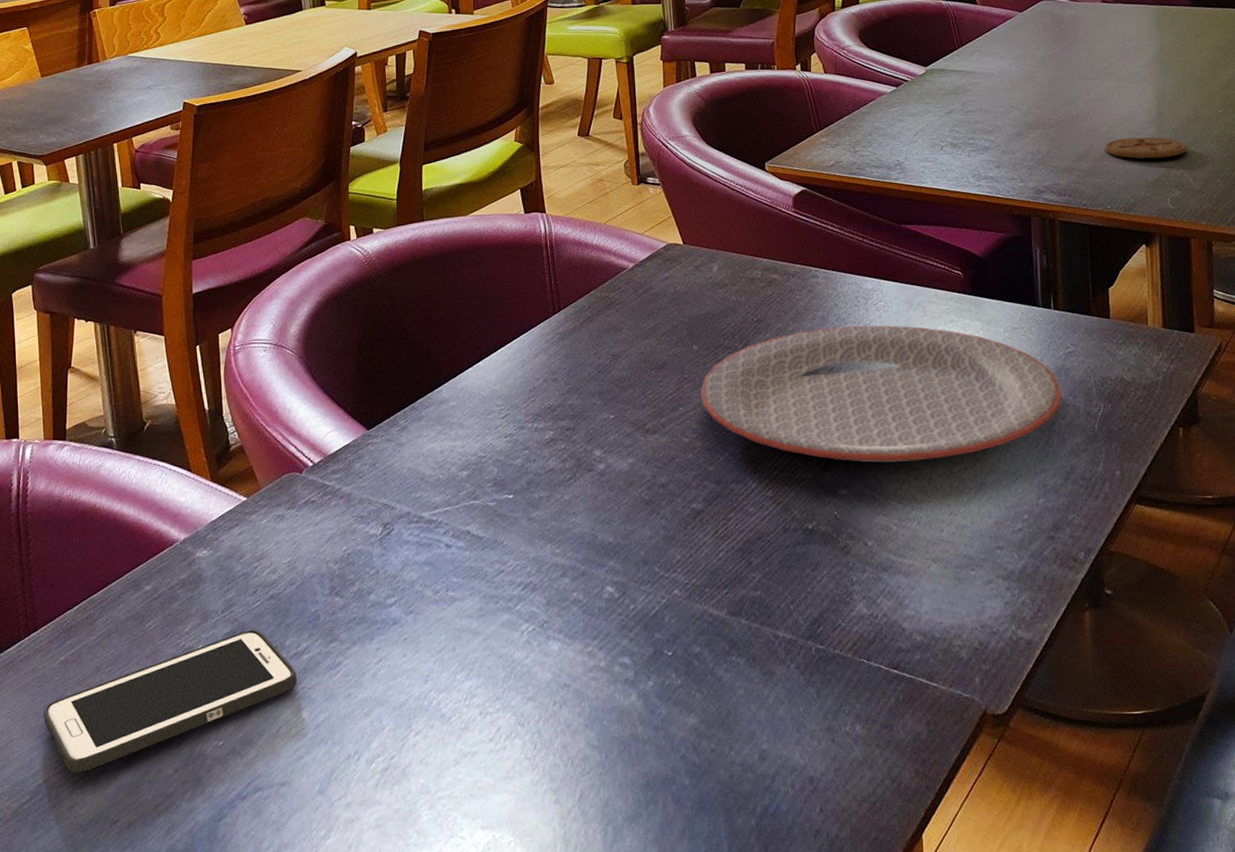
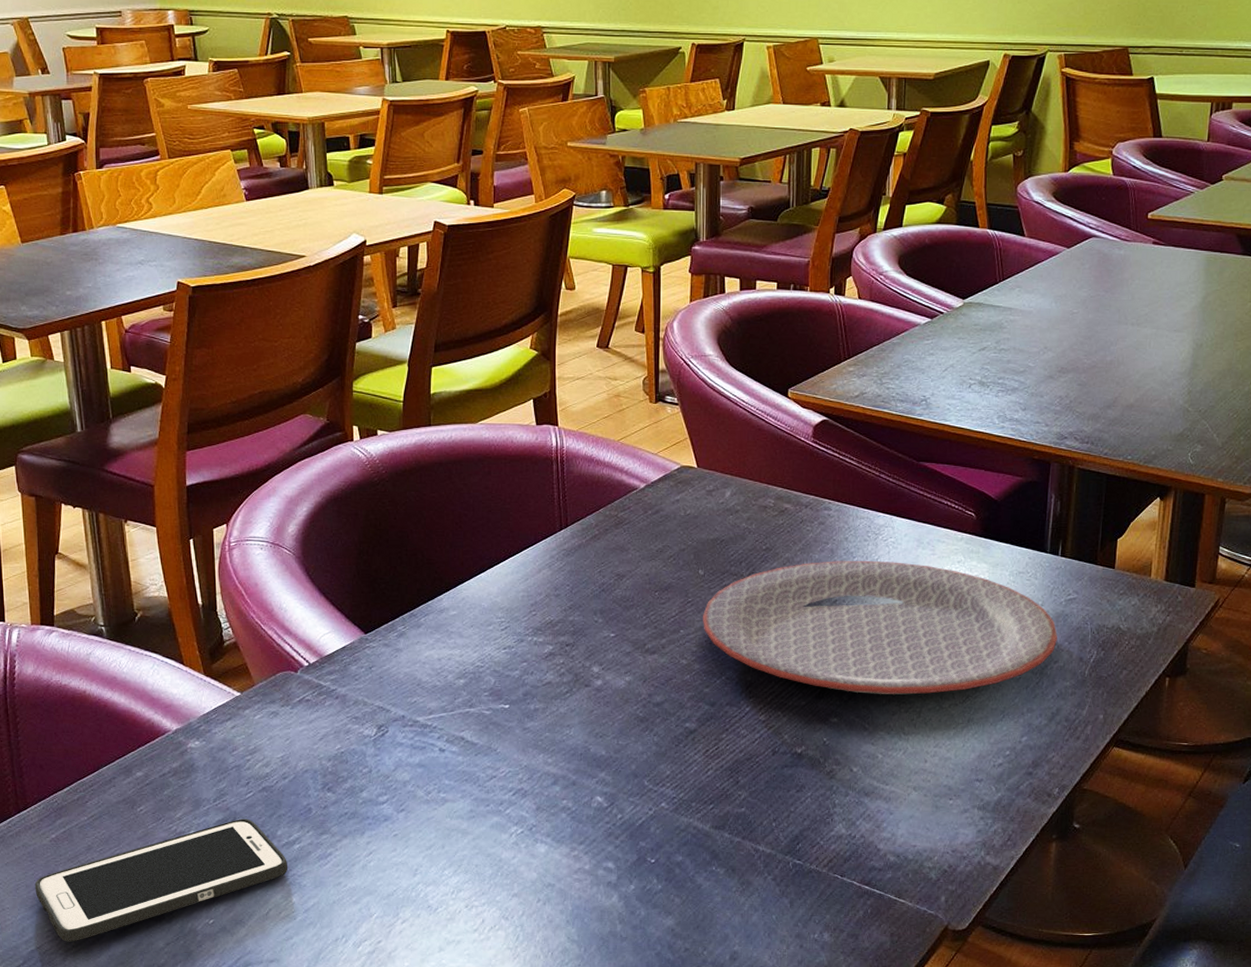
coaster: present [1104,137,1187,159] -> none [1134,388,1216,412]

